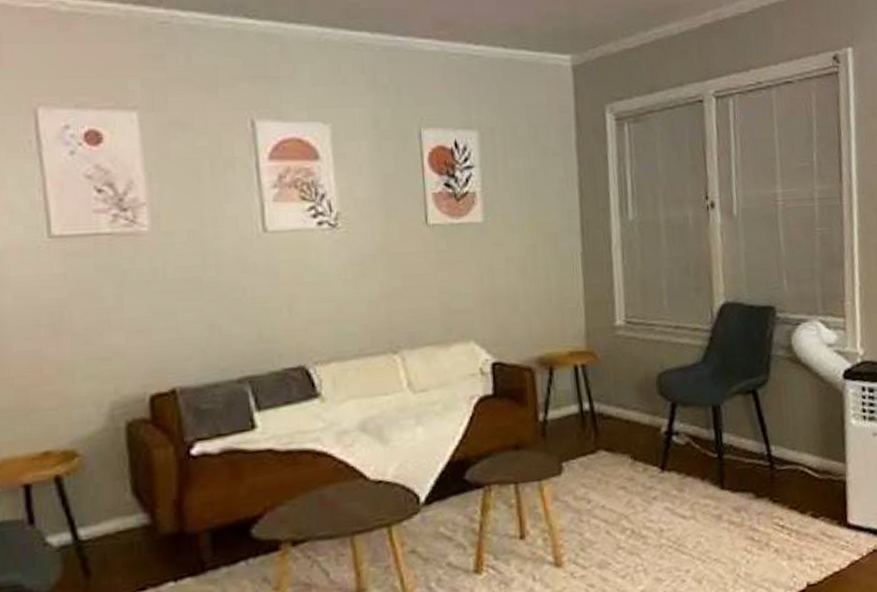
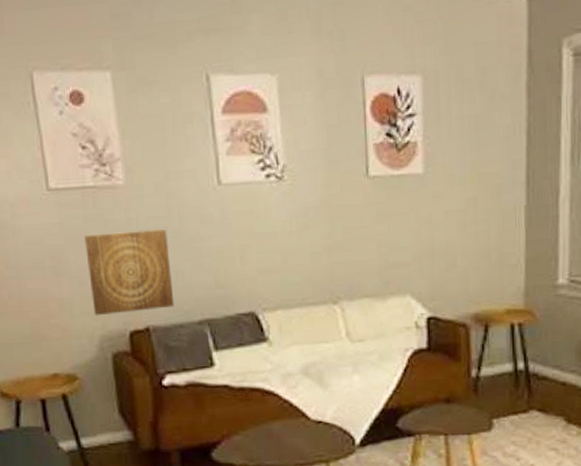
wall art: none [95,279,208,380] -> present [84,228,175,316]

